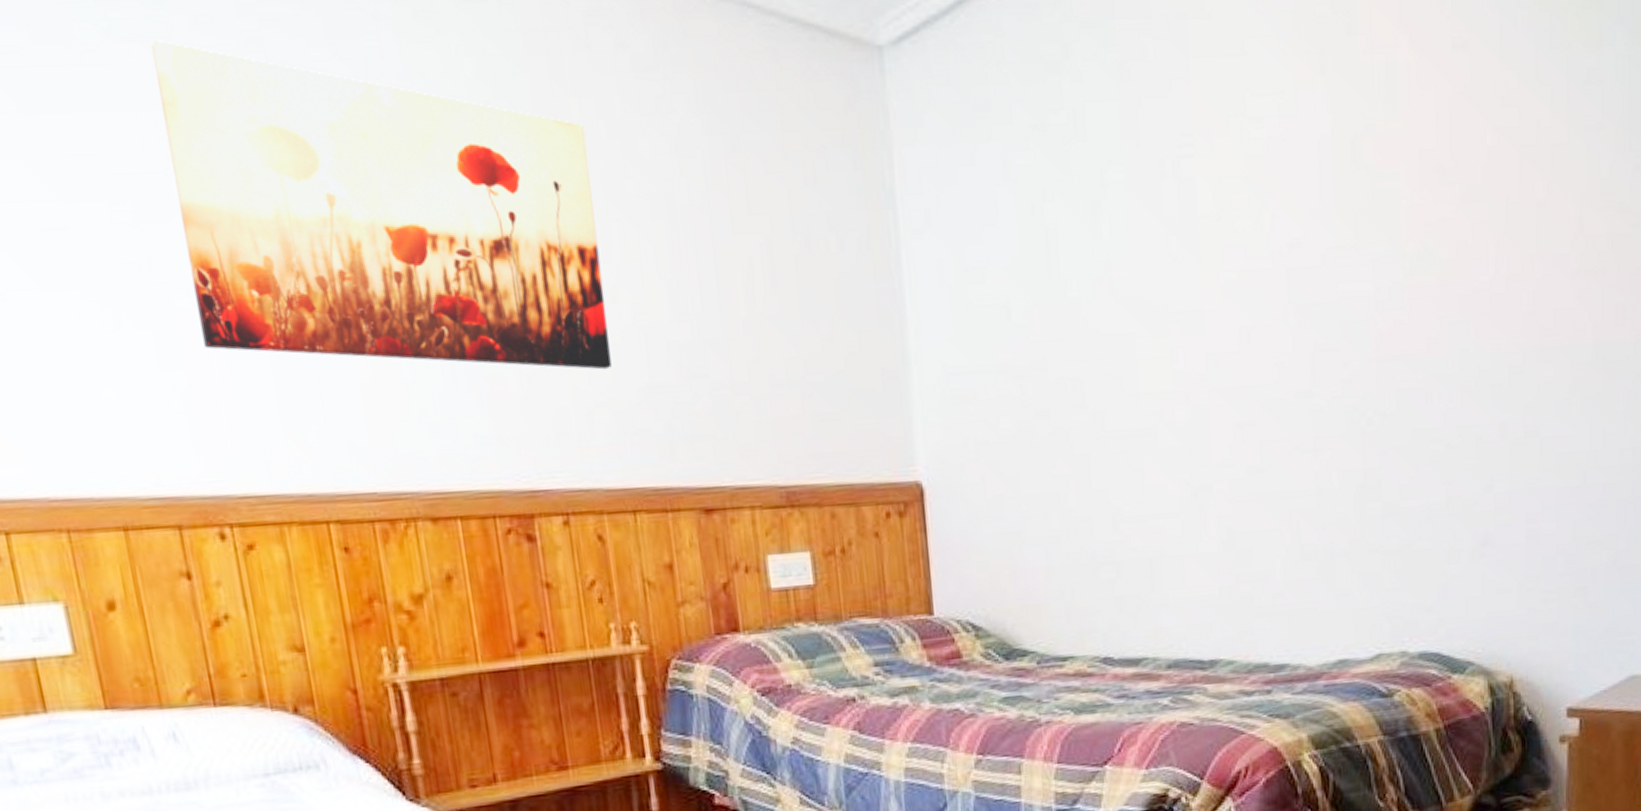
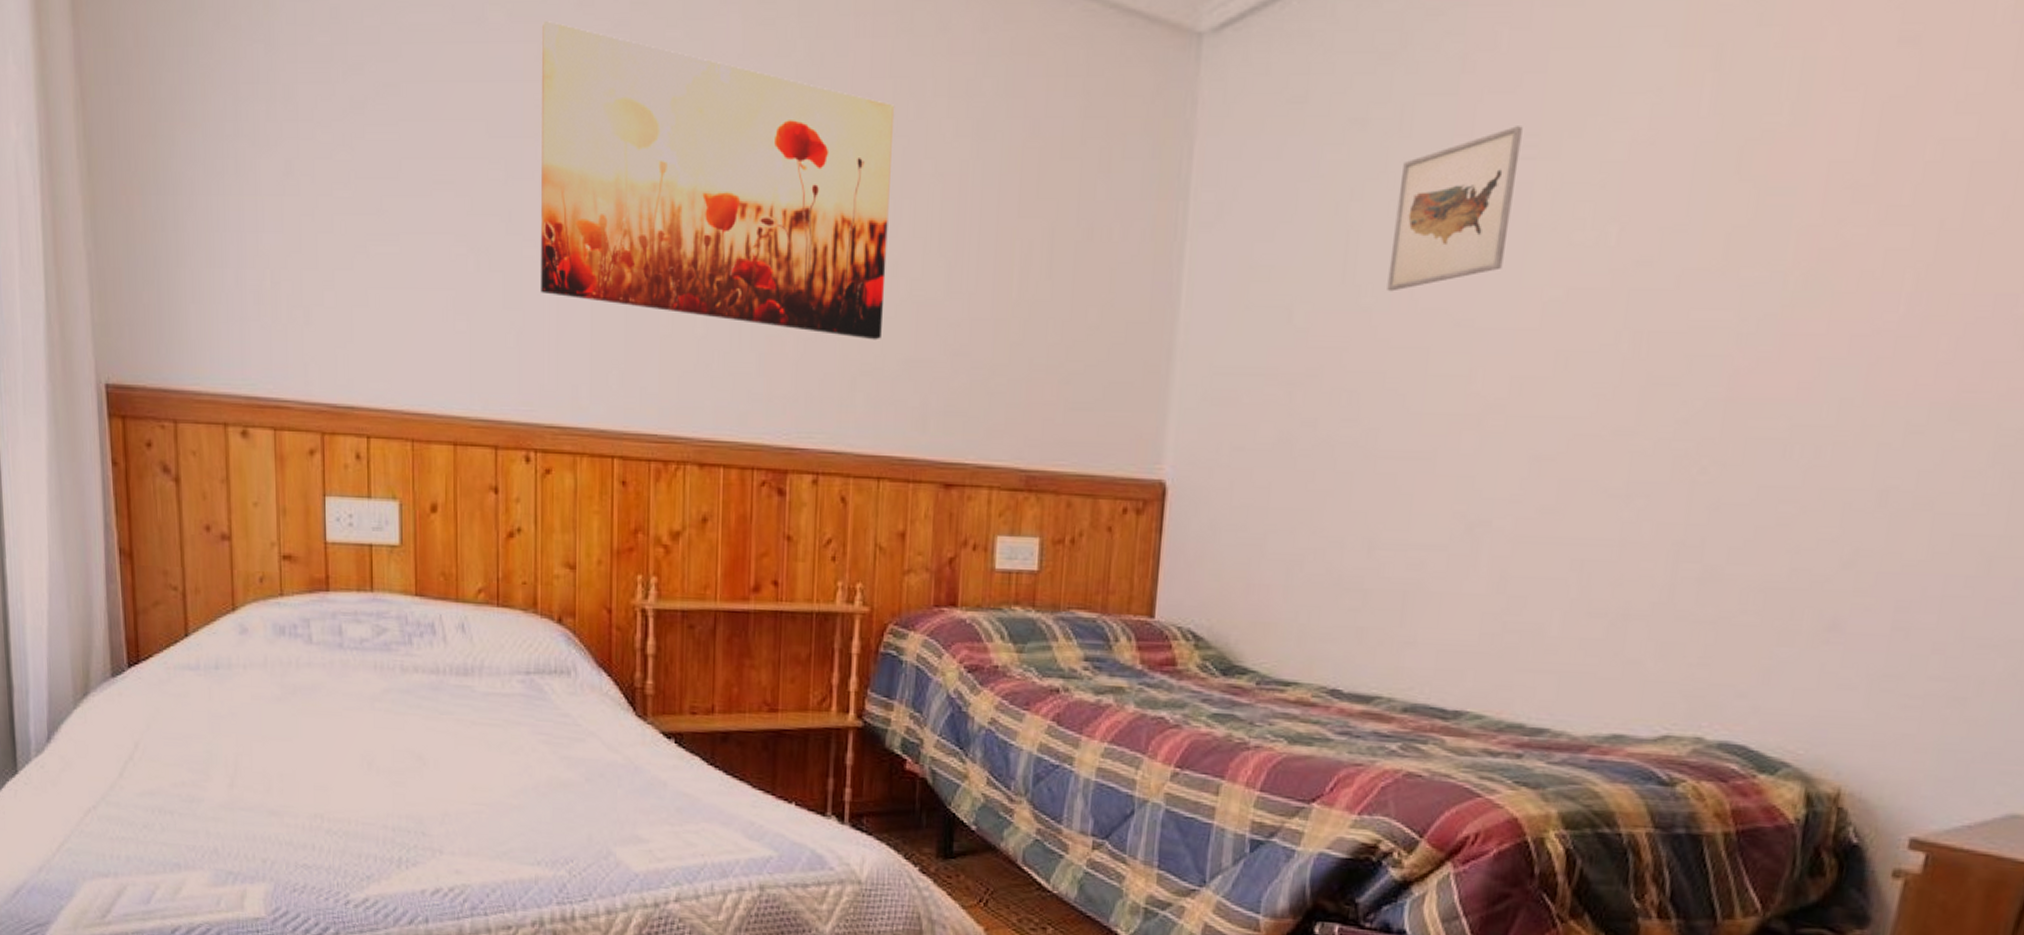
wall art: none [1084,127,1183,285] -> present [1387,126,1523,292]

